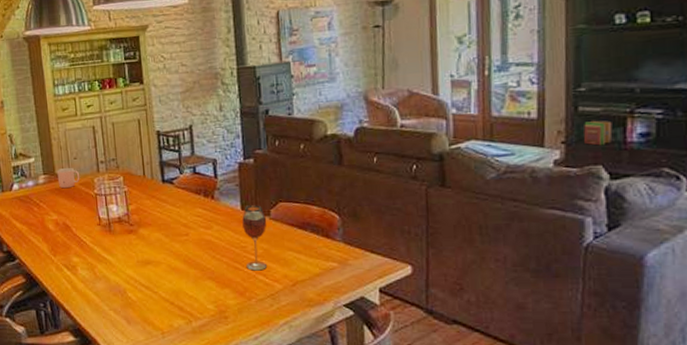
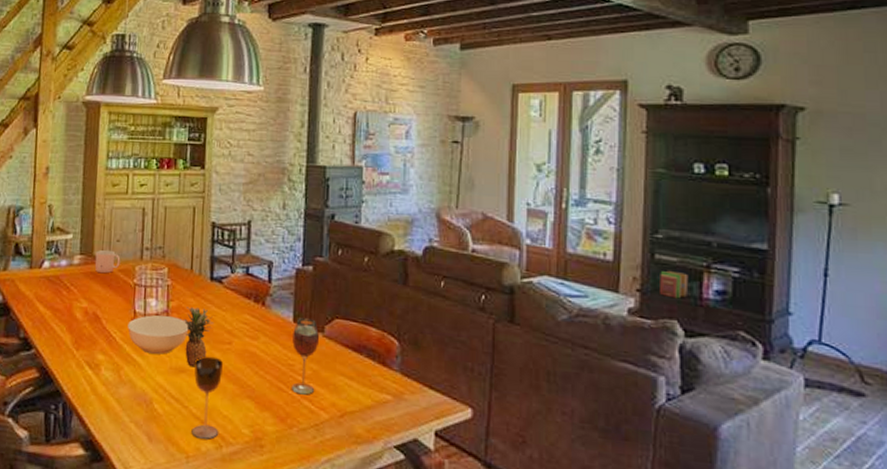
bowl: none [95,218,149,251] -> present [128,315,189,355]
fruit: none [143,208,170,259] -> present [184,307,214,368]
wineglass: none [157,248,187,317] -> present [191,356,223,440]

